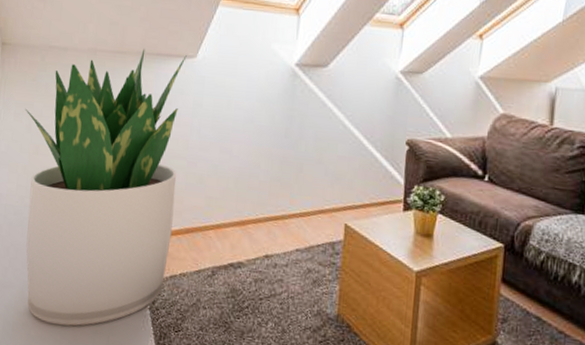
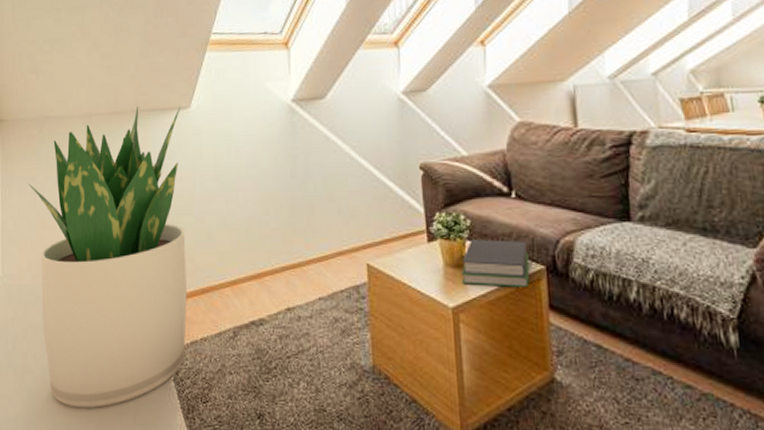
book: none [428,213,492,261] -> present [461,239,530,287]

